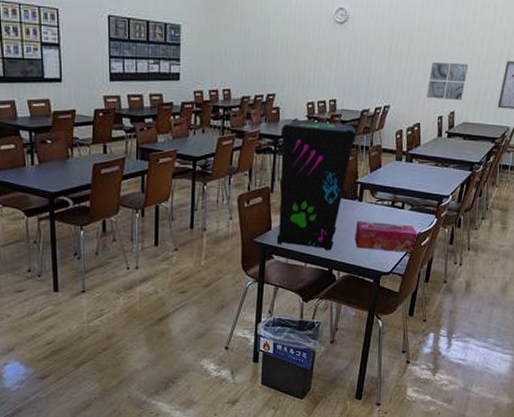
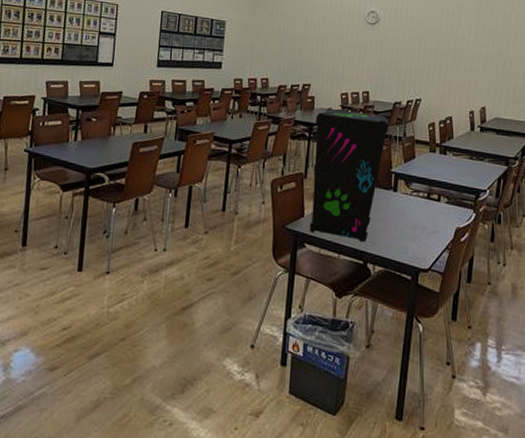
tissue box: present [354,220,418,253] -> none [390,211,456,249]
wall art: present [427,61,469,101] -> none [457,60,496,98]

